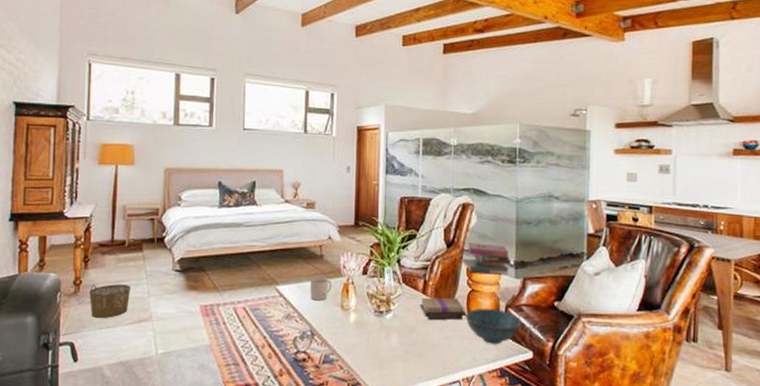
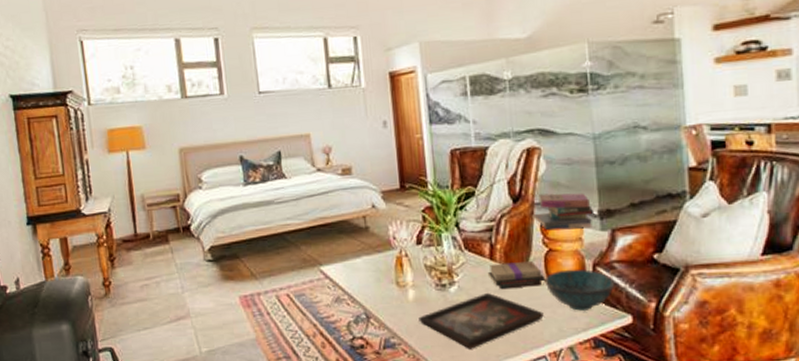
basket: present [88,284,131,318] -> none [119,281,164,319]
mug: present [310,278,332,301] -> none [358,253,383,280]
decorative tray: none [356,322,462,370] -> present [418,293,544,349]

